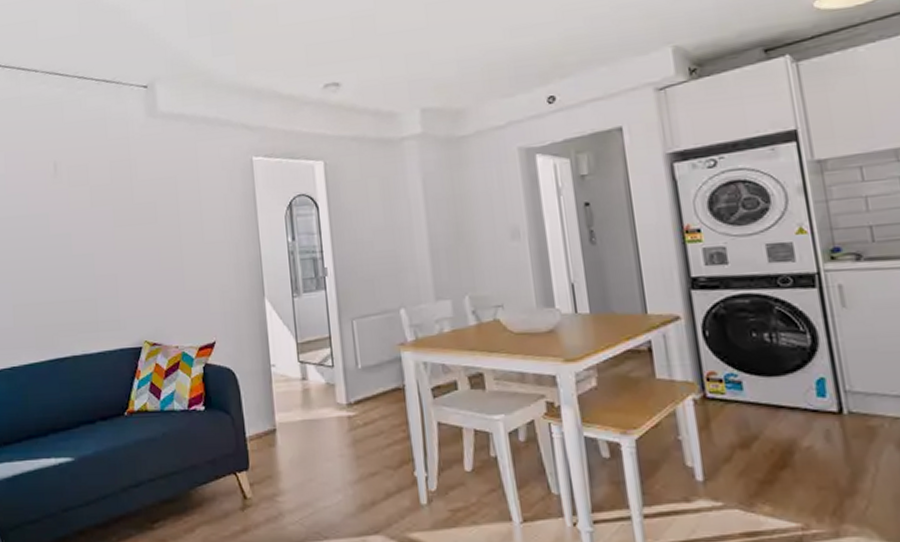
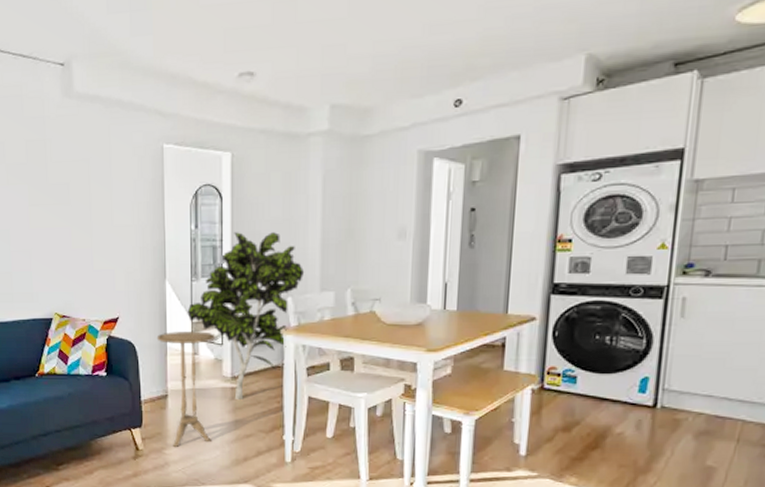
side table: none [259,352,331,492] -> present [156,331,216,447]
indoor plant: none [290,240,416,432] -> present [187,232,305,401]

